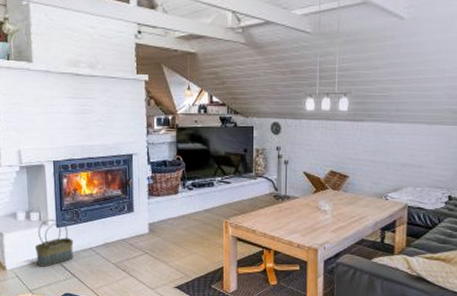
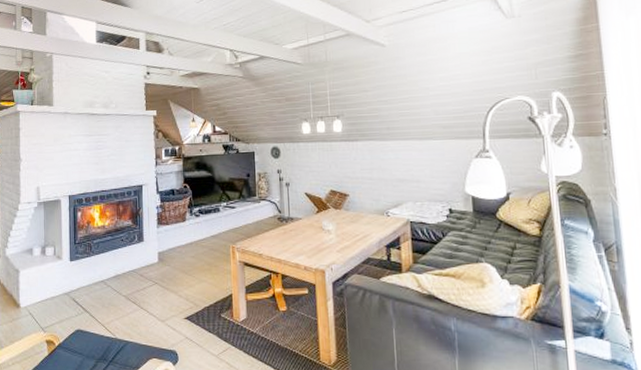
basket: present [34,219,74,267] -> none [48,253,86,303]

